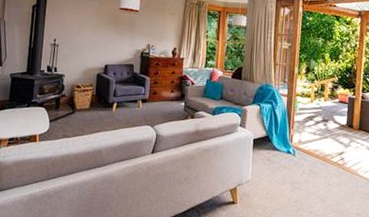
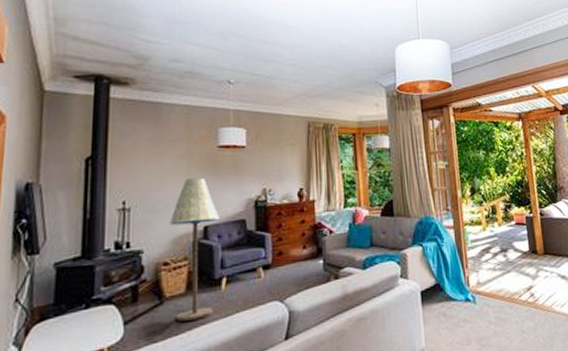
floor lamp: none [81,29,116,128] -> present [169,177,219,322]

